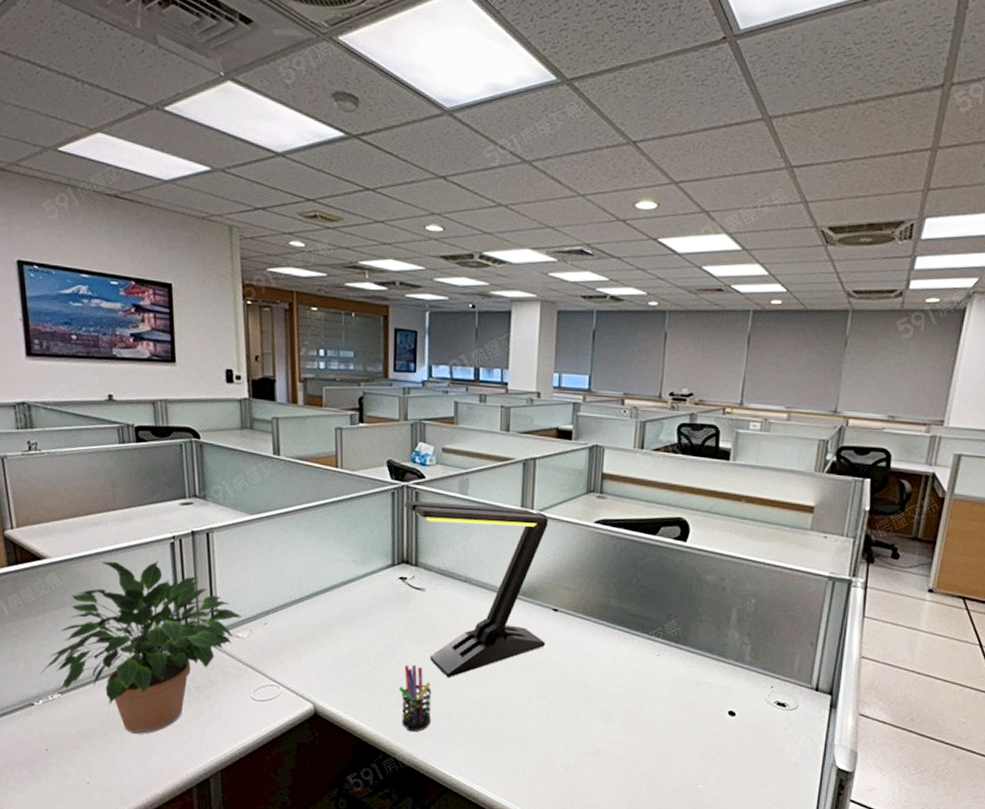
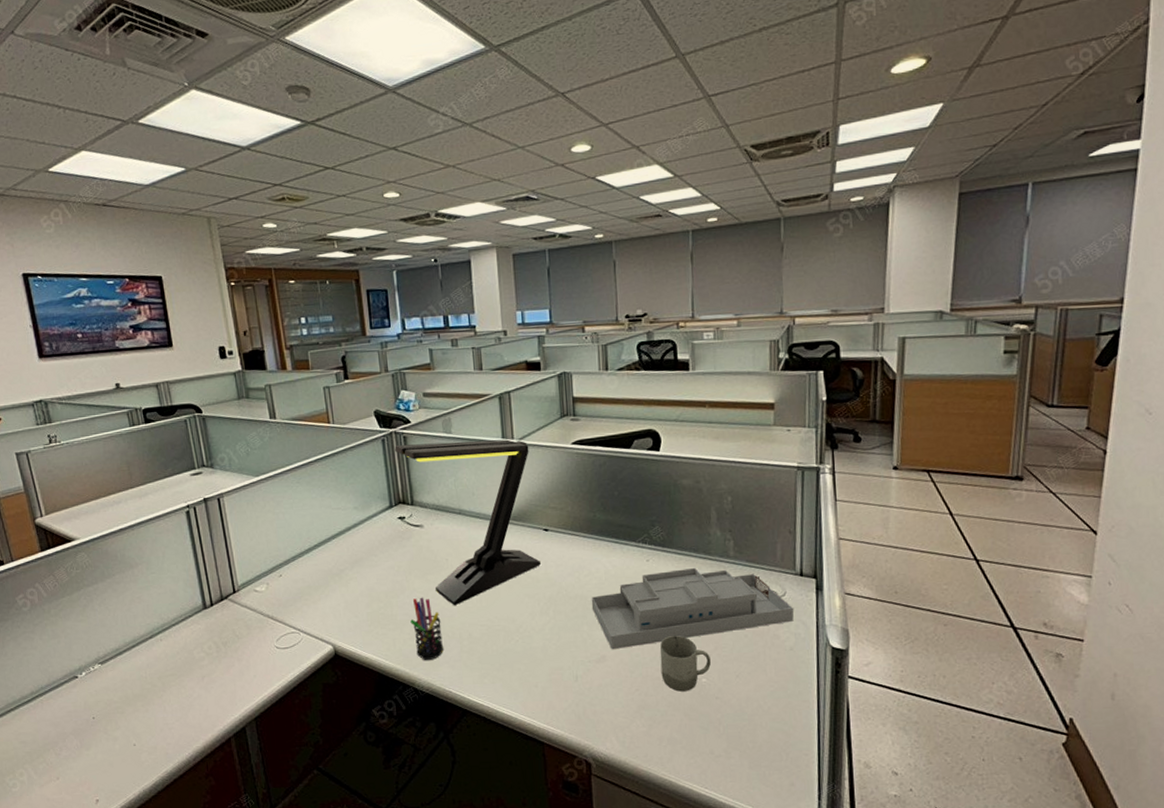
potted plant: present [40,560,241,734] -> none [80,529,258,693]
desk organizer: none [593,668,804,744] -> present [591,567,794,650]
cup: none [656,736,710,796] -> present [660,636,711,692]

